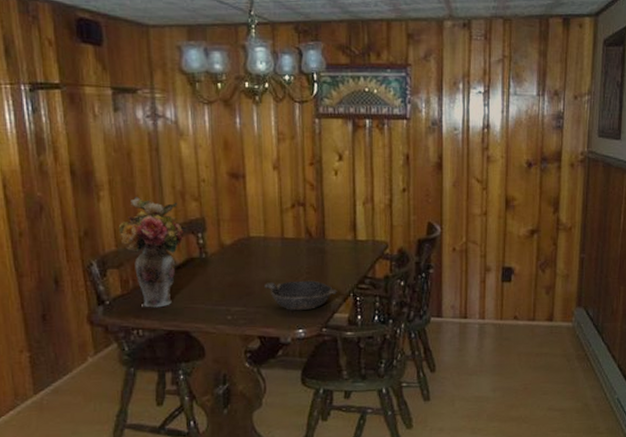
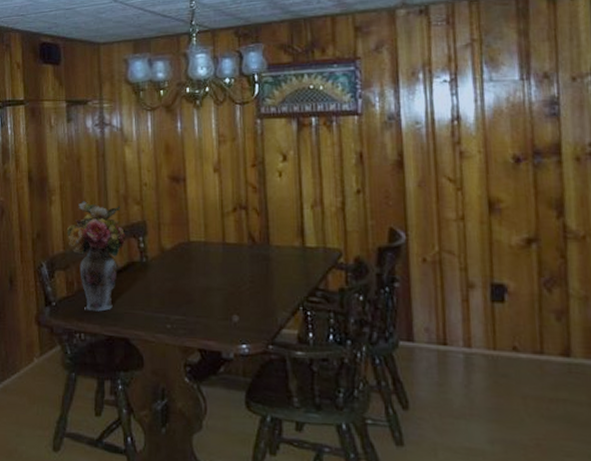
bowl: present [264,280,338,311] -> none [205,290,285,324]

